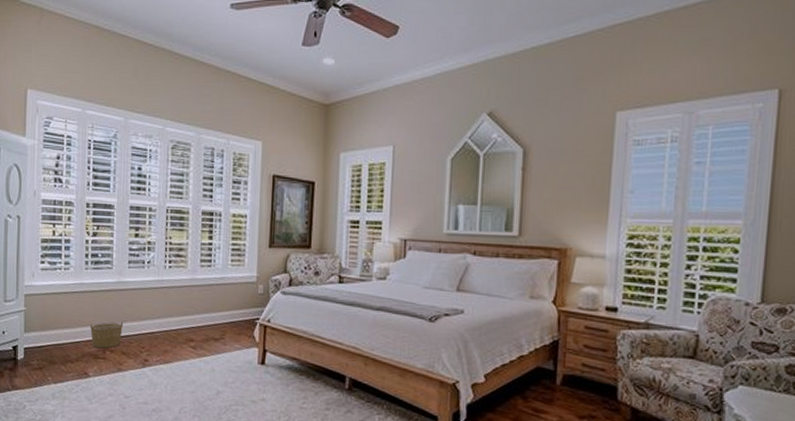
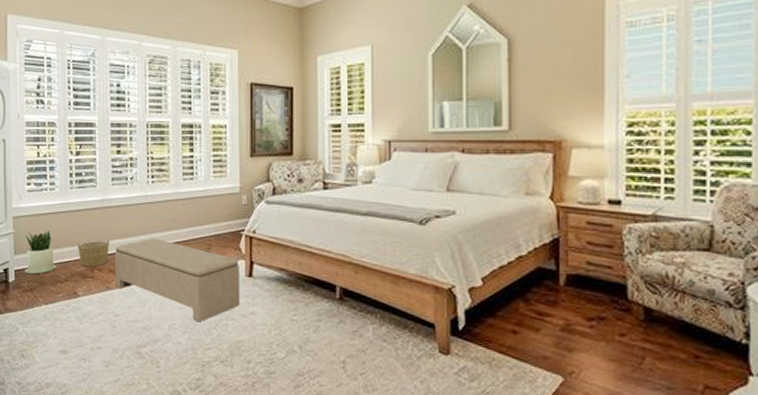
planter: none [35,309,68,354] -> present [25,230,57,275]
bench: none [126,322,252,407] -> present [114,238,240,322]

